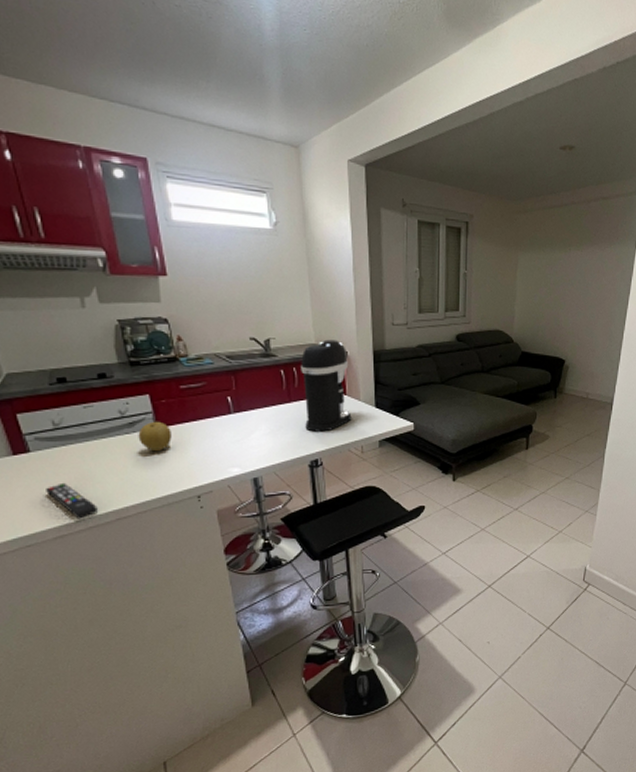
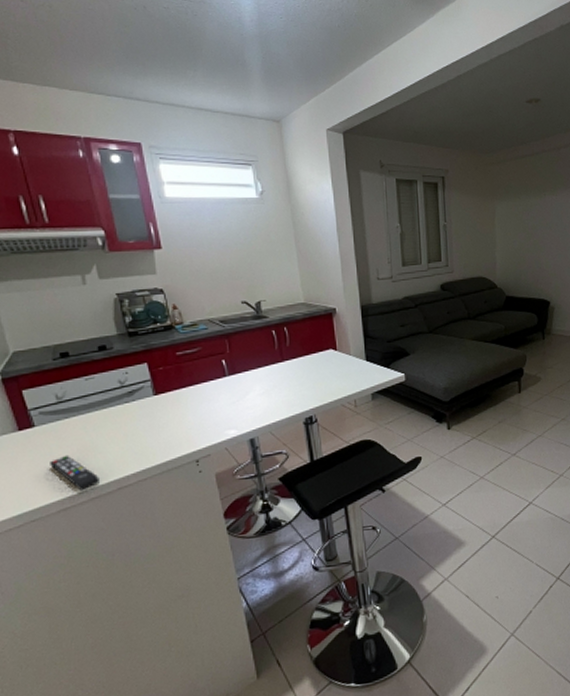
fruit: present [138,421,172,452] -> none [137,388,170,419]
coffee maker: present [301,339,352,432] -> none [291,297,343,389]

